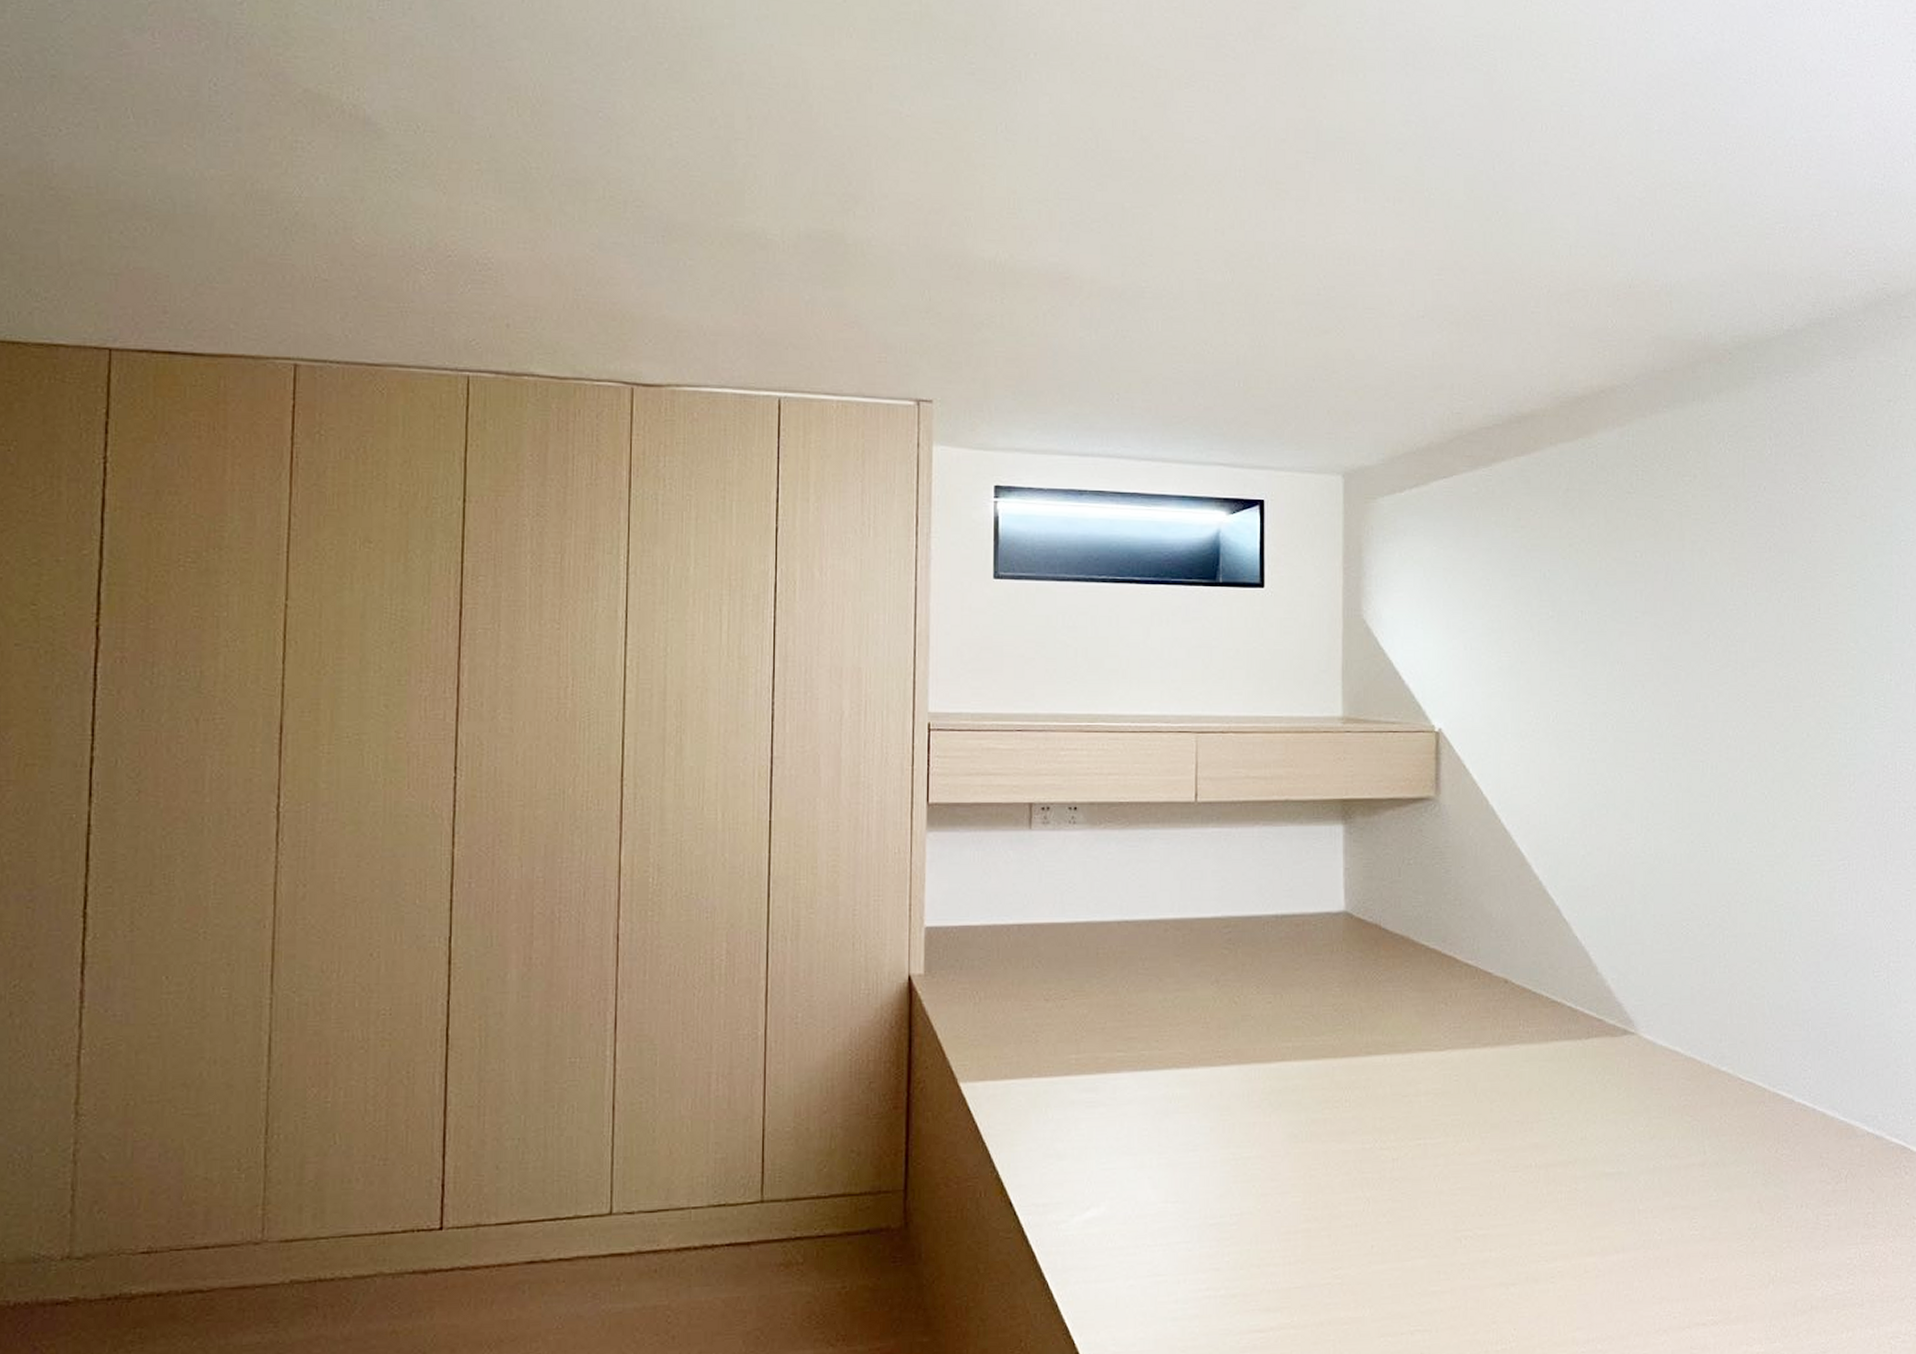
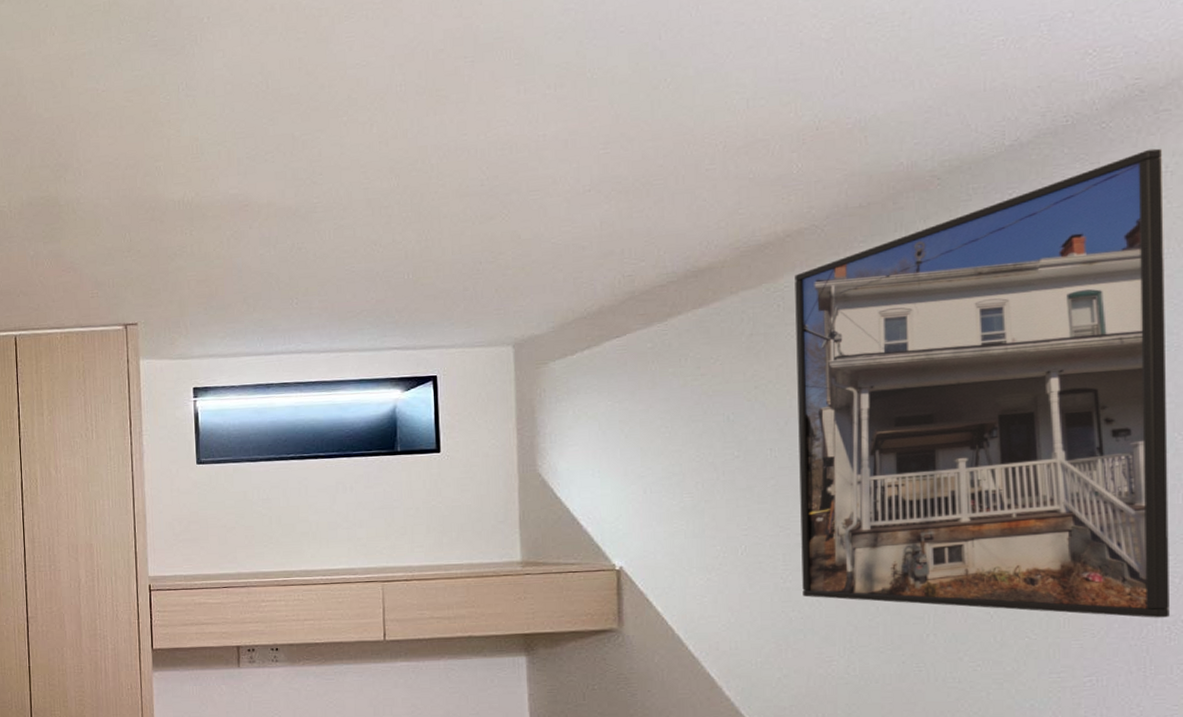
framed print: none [1606,351,1905,804] -> present [795,148,1170,618]

